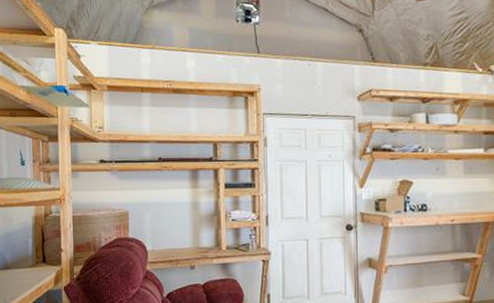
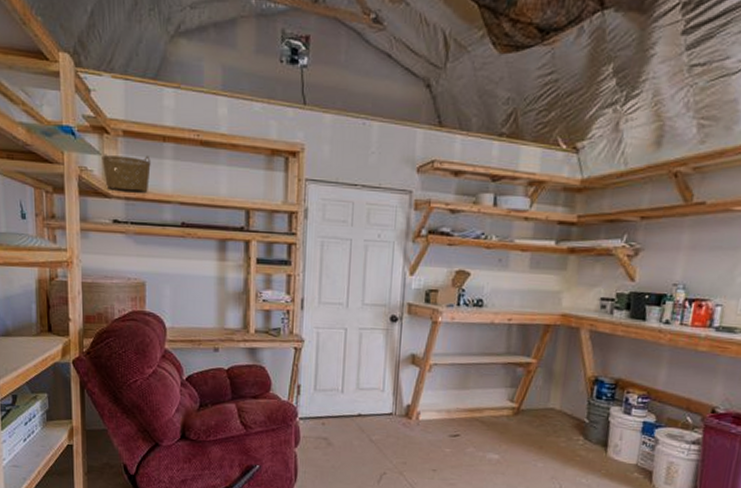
basket: none [90,104,131,137] -> present [101,154,151,194]

